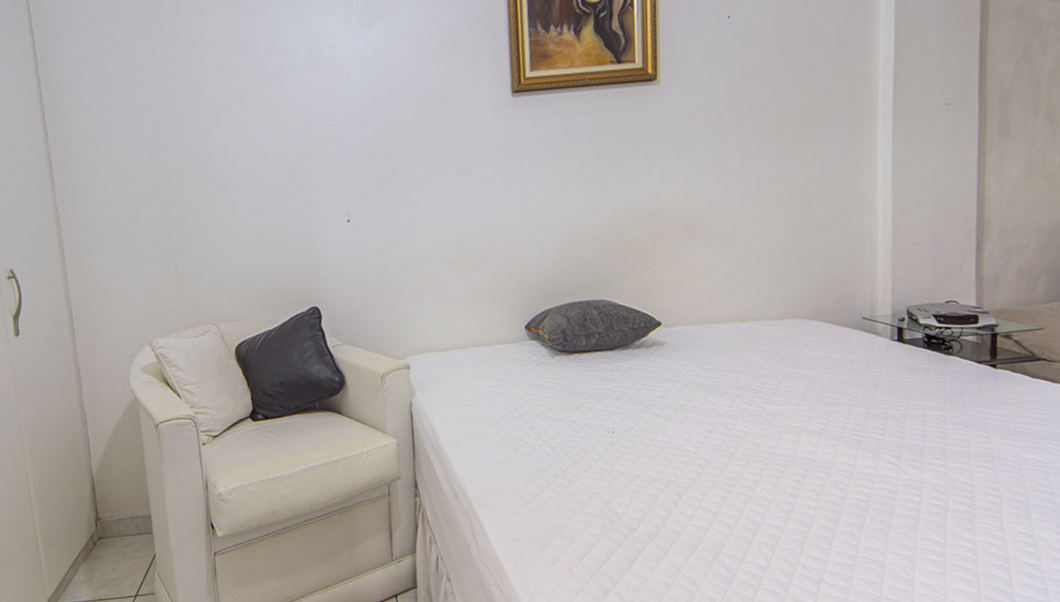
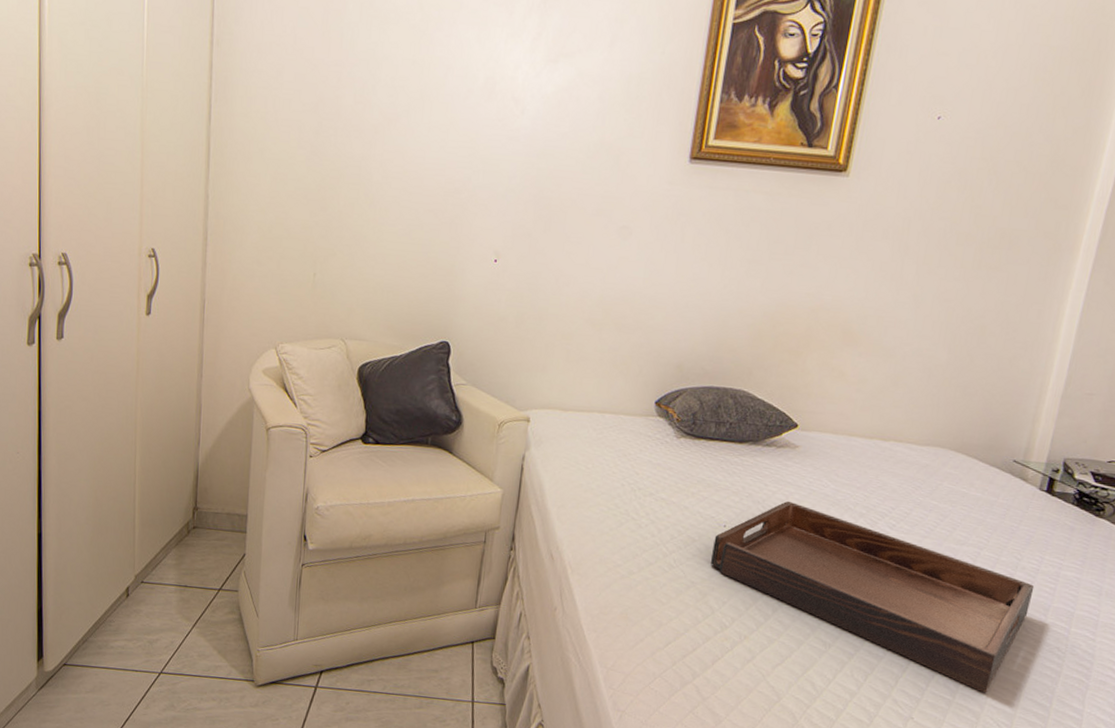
serving tray: none [606,396,907,542] -> present [710,501,1035,693]

